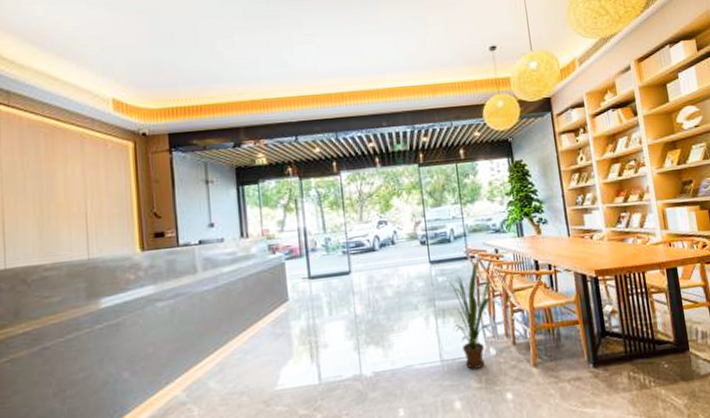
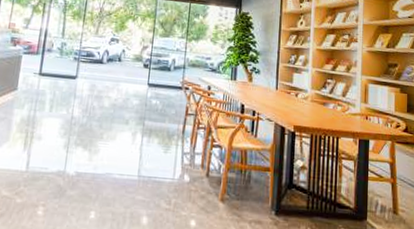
house plant: present [444,261,493,369] -> none [156,93,201,191]

